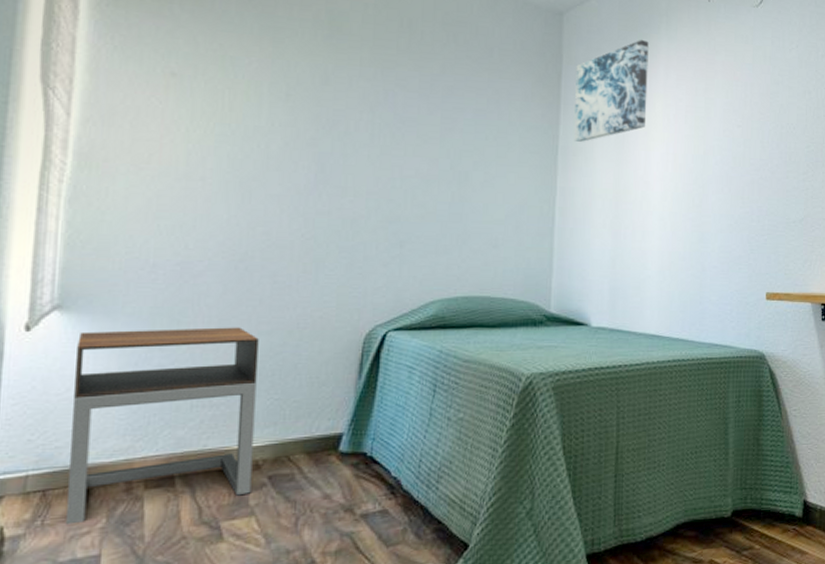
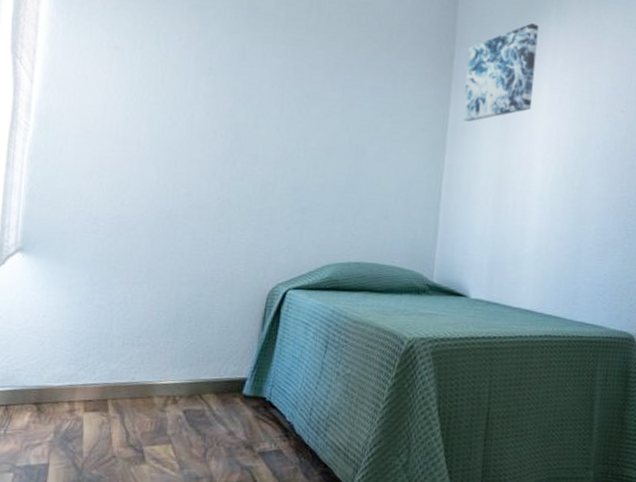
nightstand: present [66,327,259,525] -> none [23,272,180,436]

